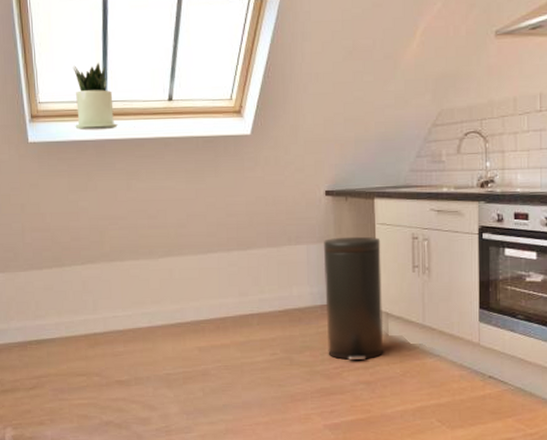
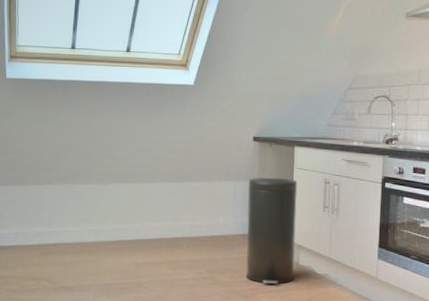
planter: present [72,62,118,131] -> none [46,15,82,72]

